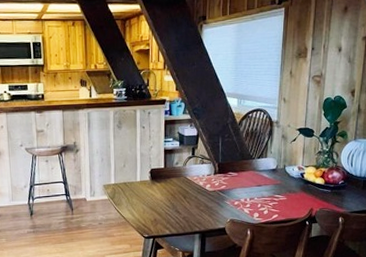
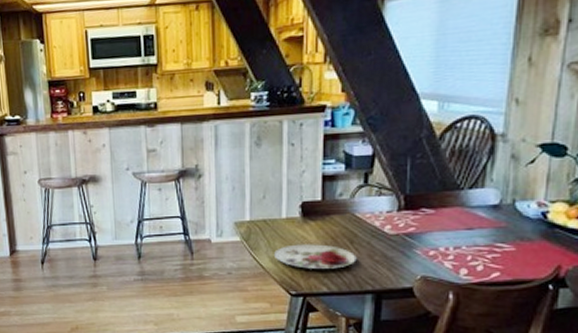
plate: none [132,199,188,218] -> present [274,244,357,269]

